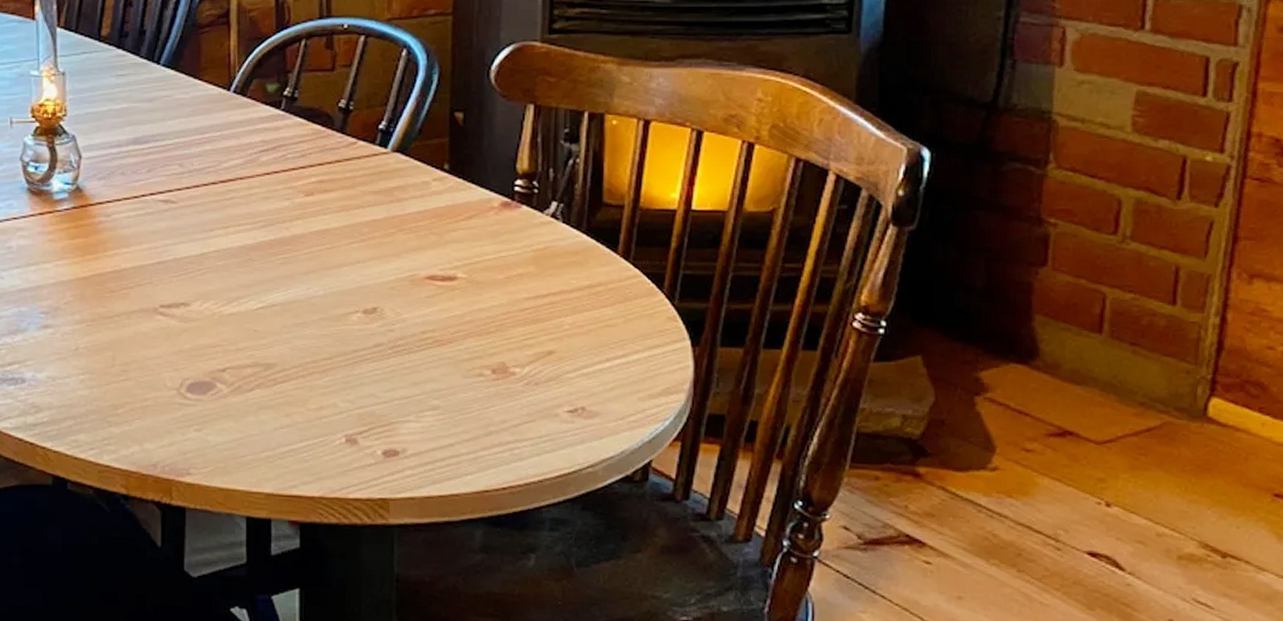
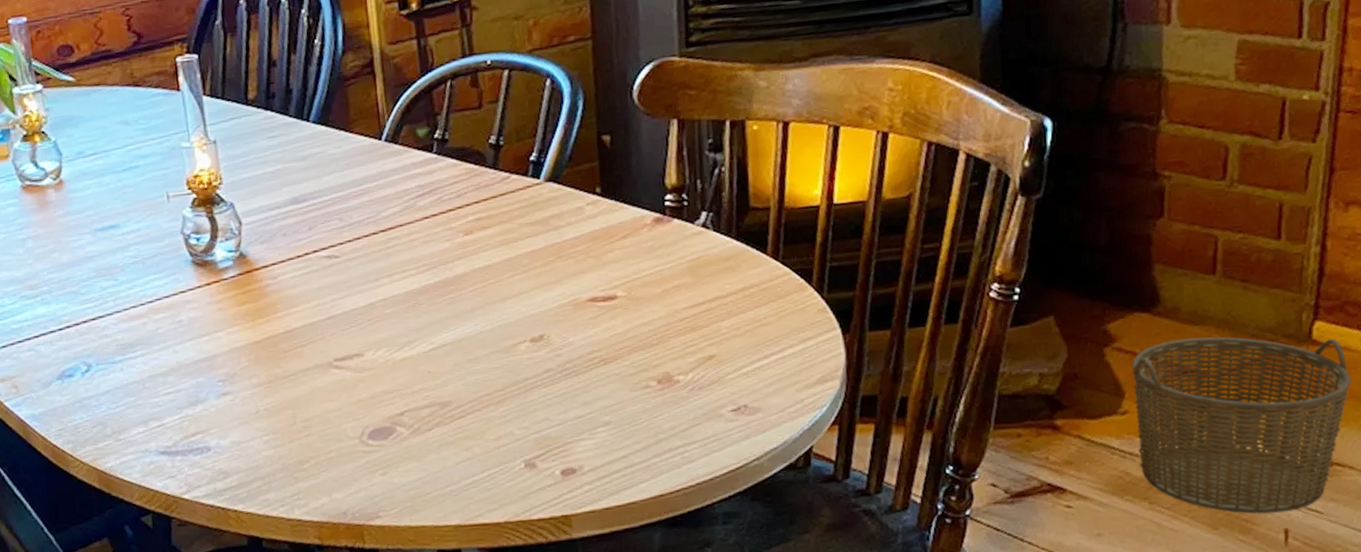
basket: none [1005,397,1250,601] -> present [1132,337,1351,514]

